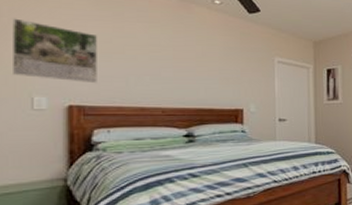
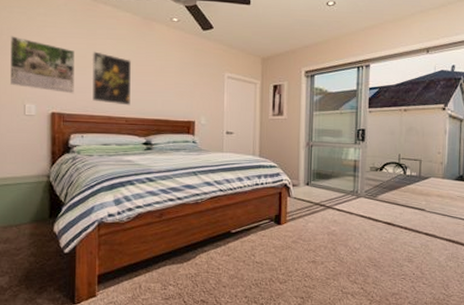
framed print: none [119,36,167,95] -> present [91,51,131,106]

